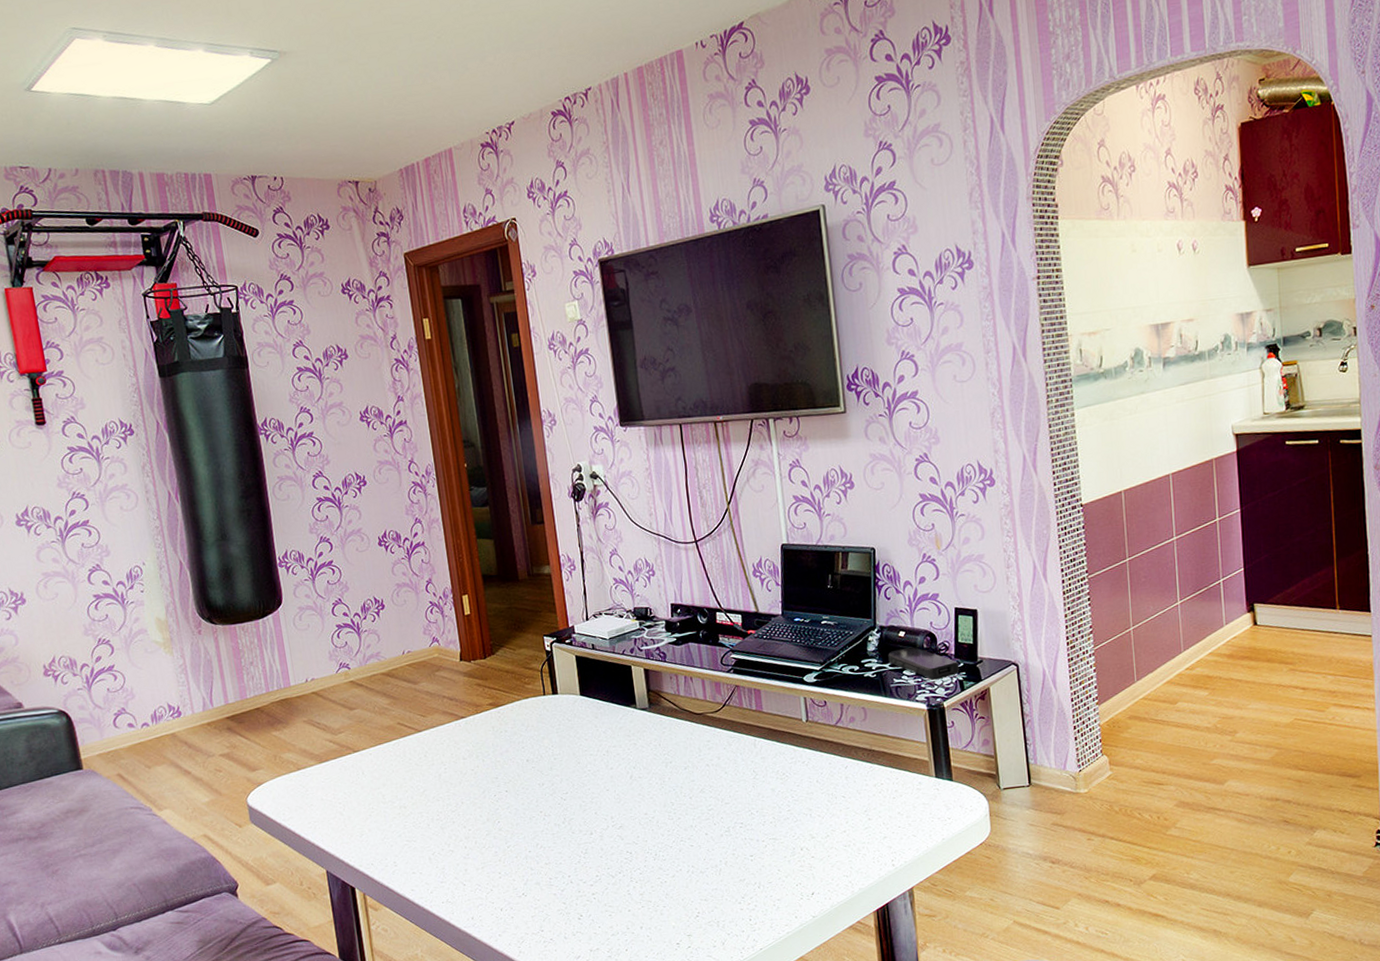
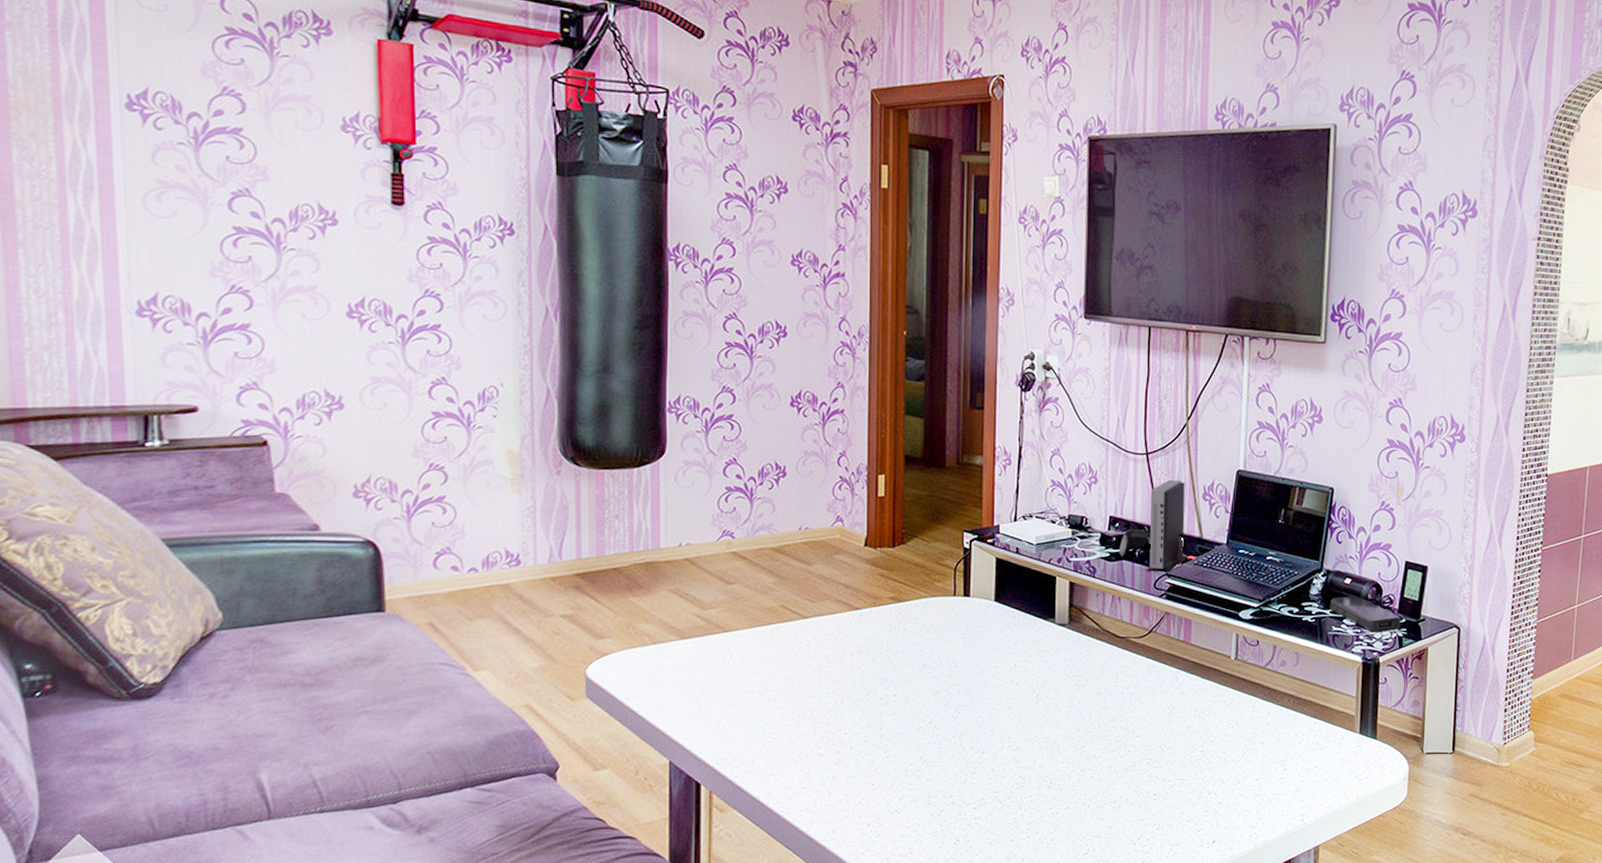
video game console: none [684,561,747,650] -> present [1119,479,1187,573]

